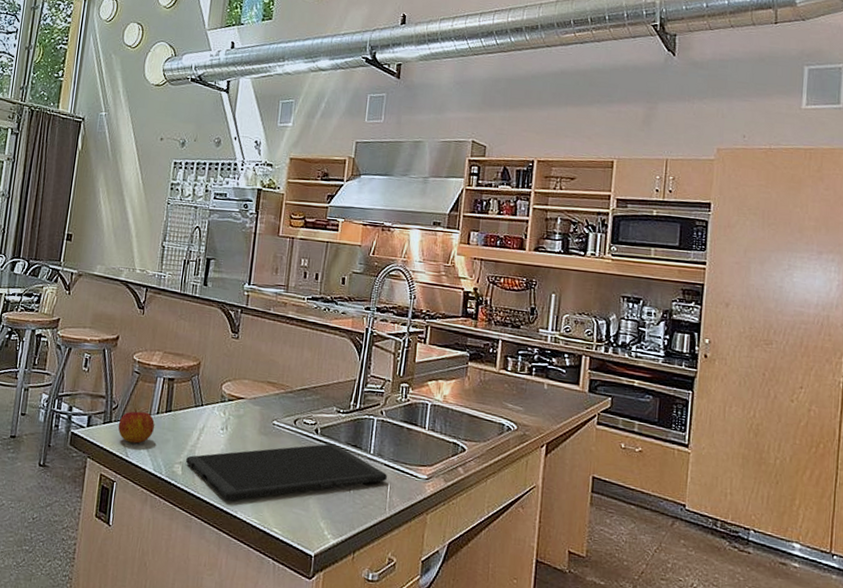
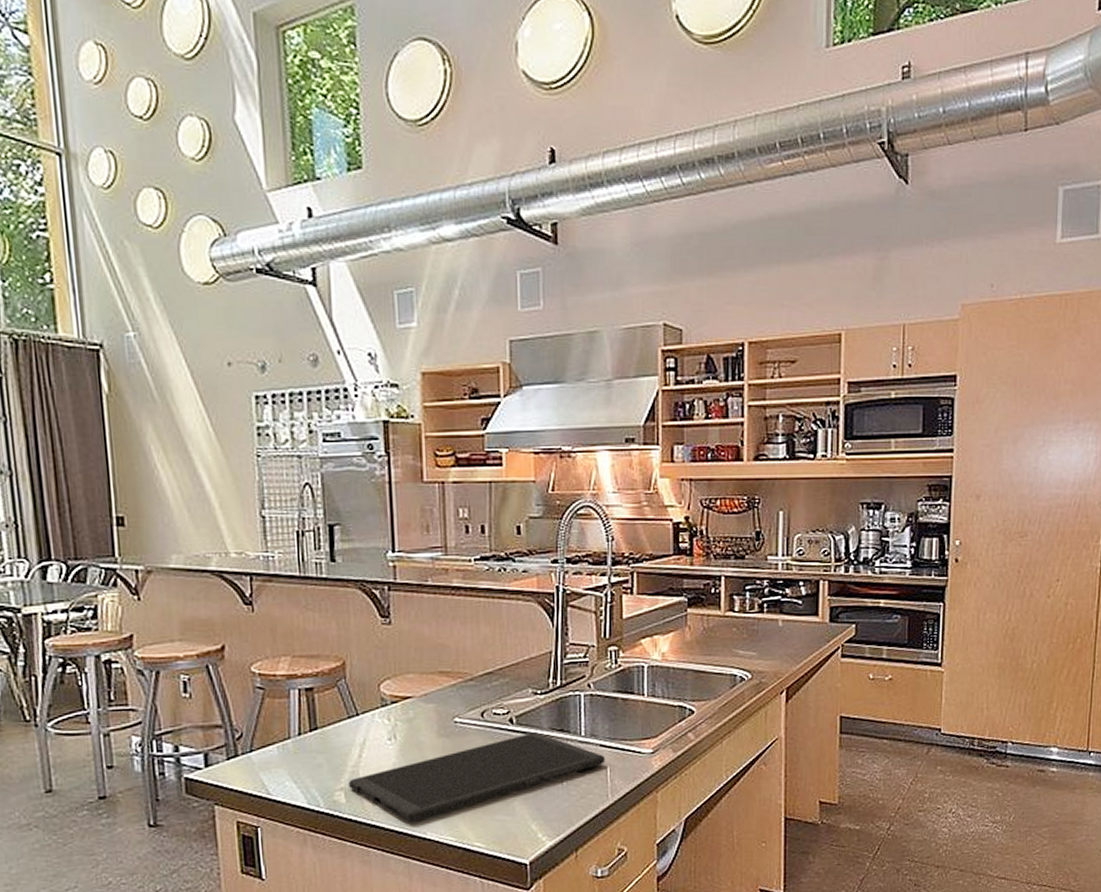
apple: present [118,408,155,444] -> none [247,733,298,777]

